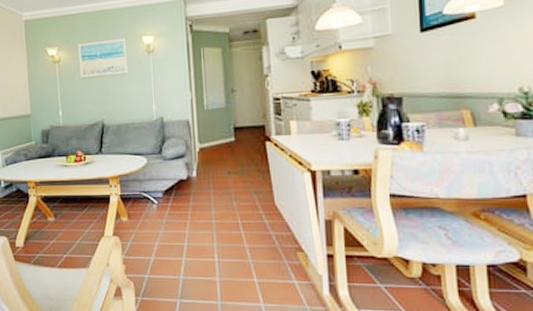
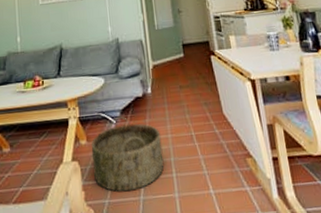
basket: none [132,197,206,270] -> present [91,116,164,192]

